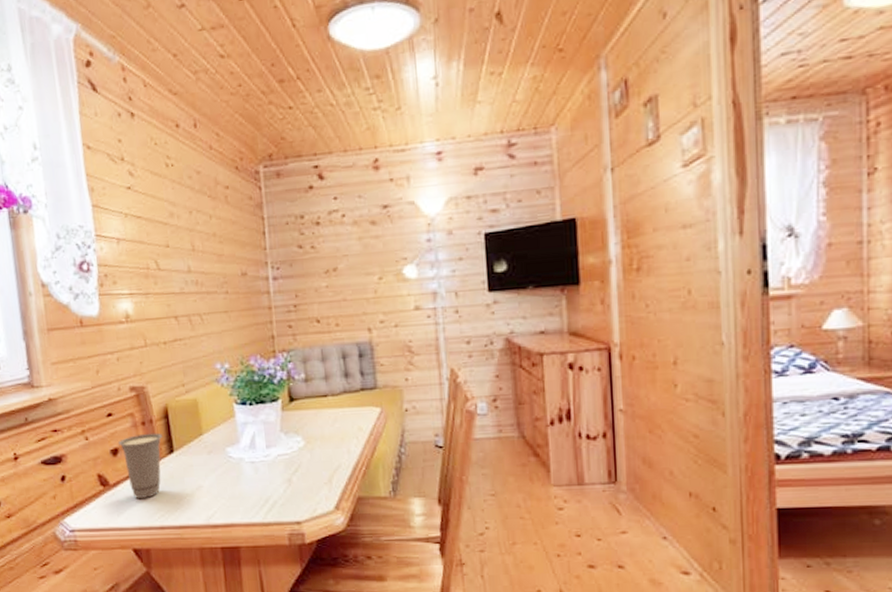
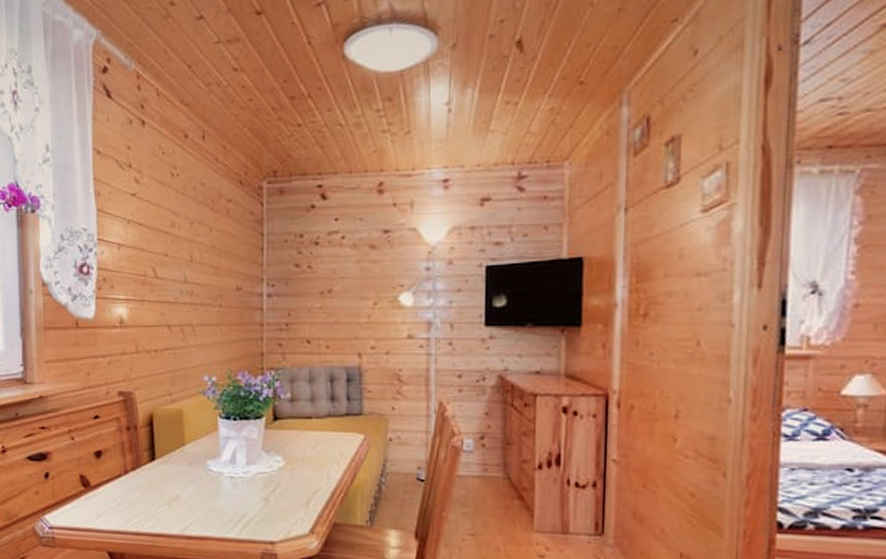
cup: present [117,433,163,498] -> none [101,438,146,503]

